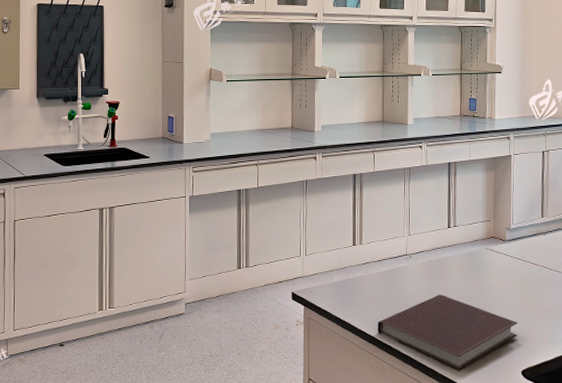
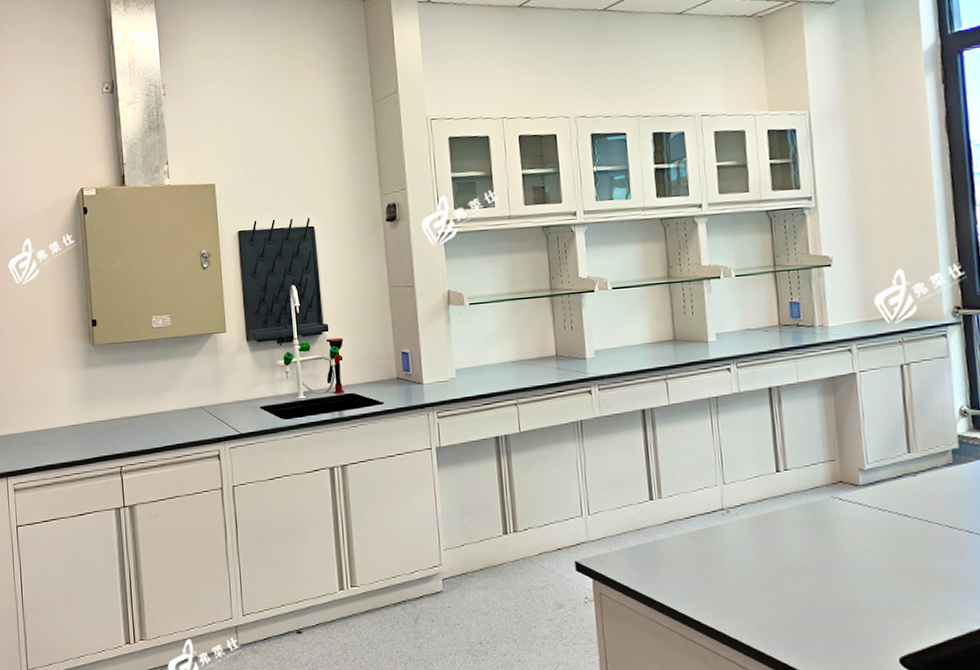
notebook: present [377,294,518,371] -> none [691,558,889,659]

